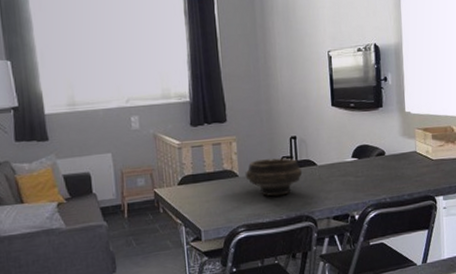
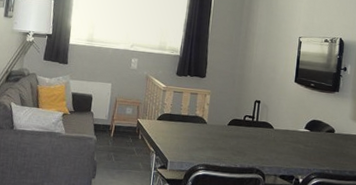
bowl: present [245,157,303,196] -> none [212,112,261,147]

